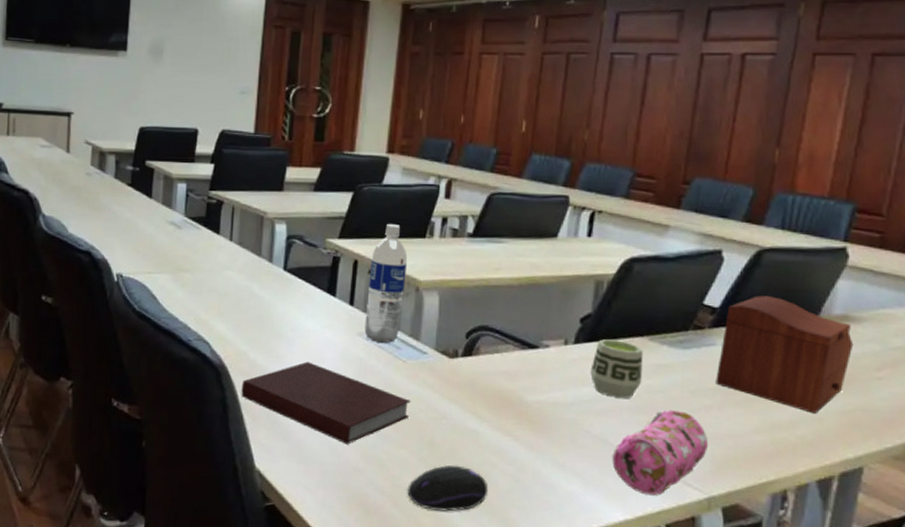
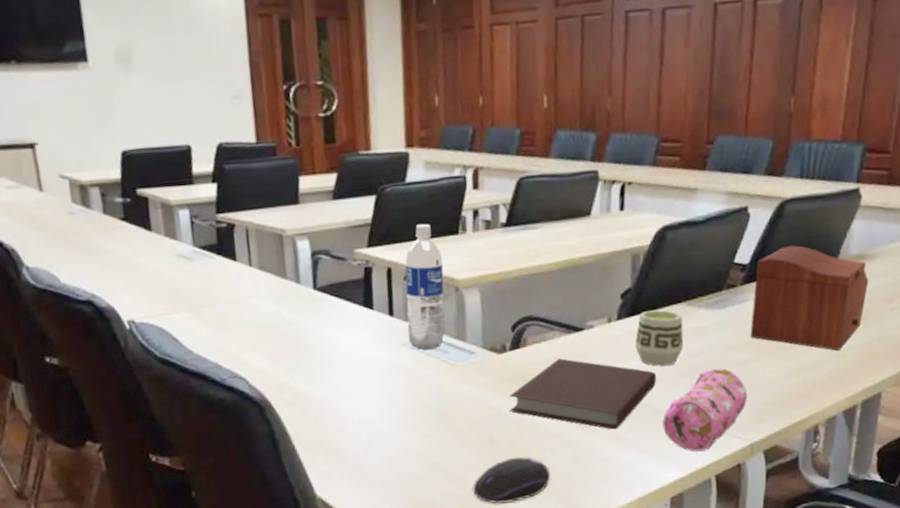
notebook: present [241,361,411,445] -> none [288,380,465,457]
notebook: none [454,373,611,455] -> present [510,358,657,430]

